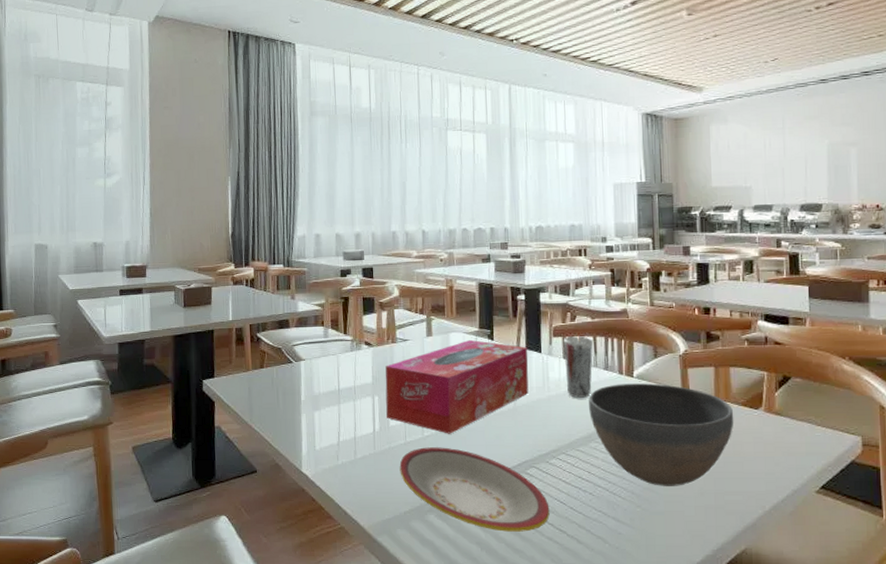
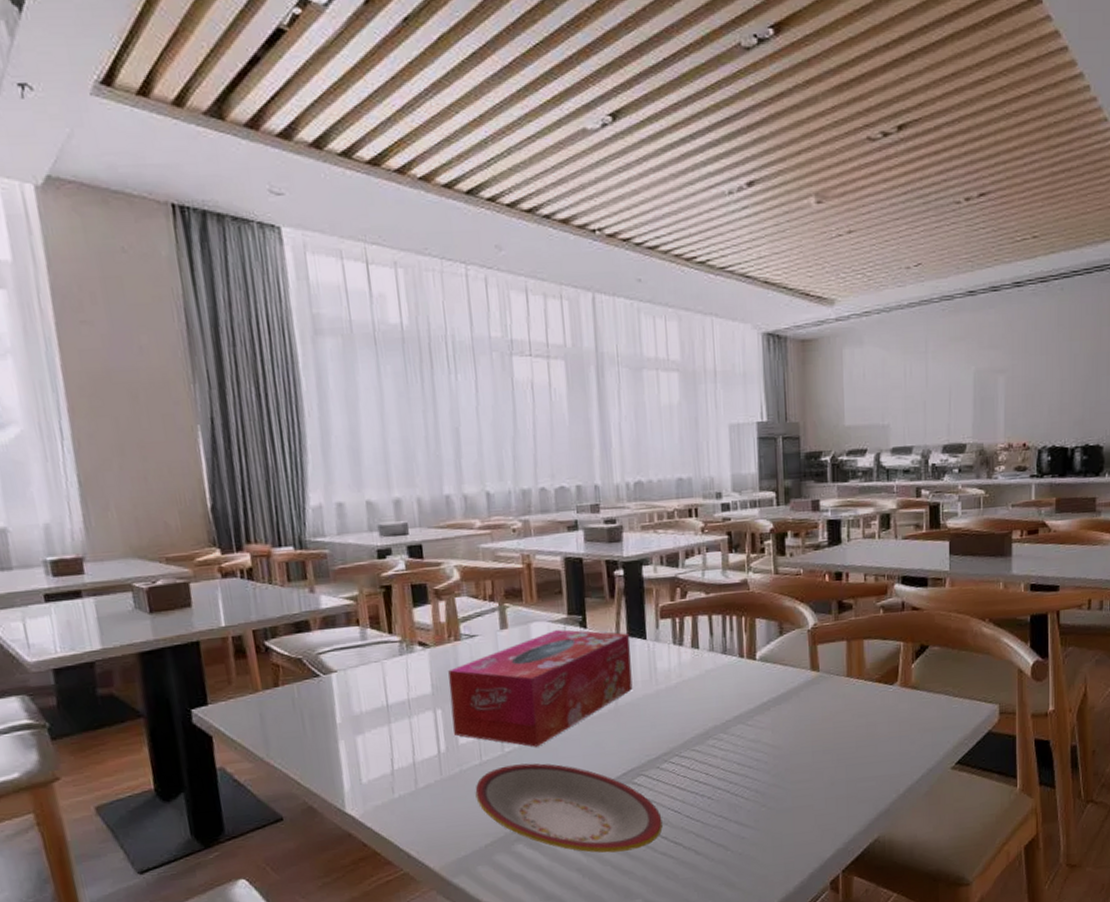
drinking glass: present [563,336,594,398] -> none [672,615,709,690]
bowl: present [589,383,734,486] -> none [704,665,868,781]

